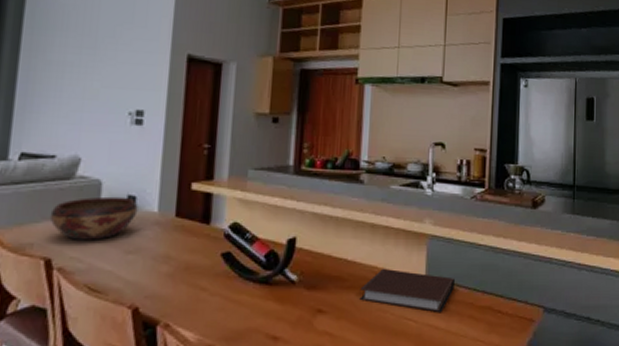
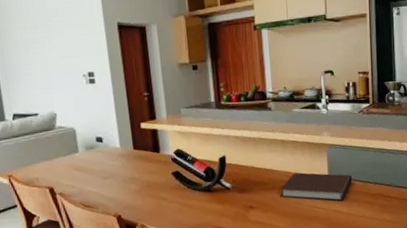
decorative bowl: present [49,196,138,240] -> none [44,138,106,173]

